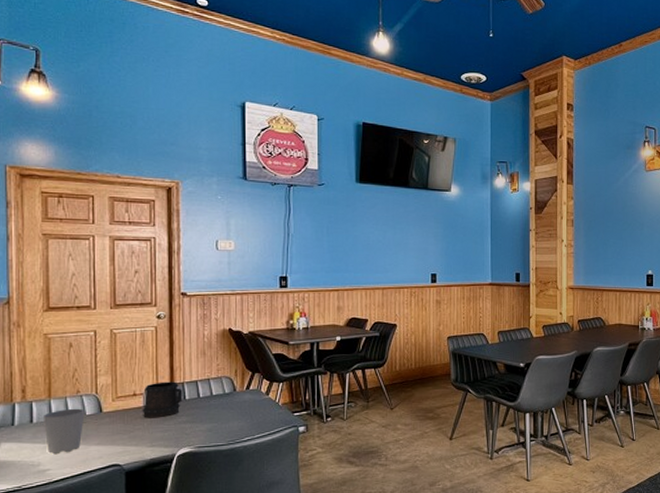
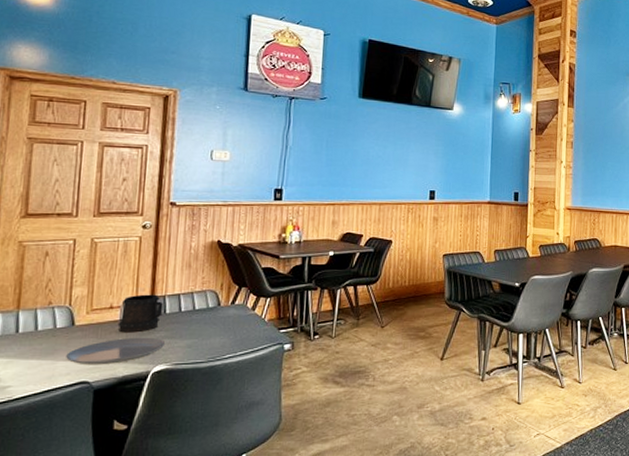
cup: present [44,408,85,455] -> none [9,321,56,370]
plate: none [97,422,188,449] -> present [66,337,166,365]

